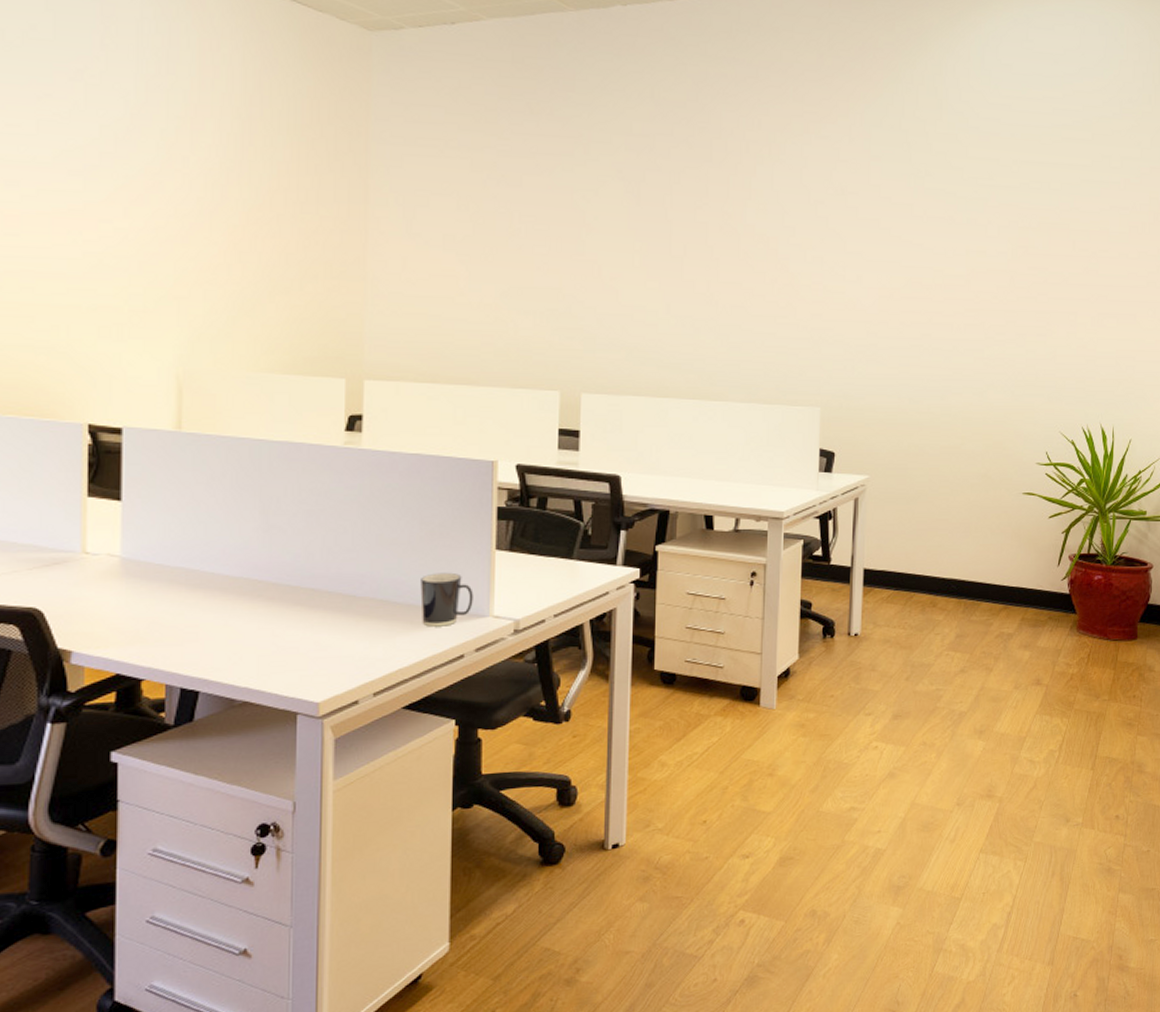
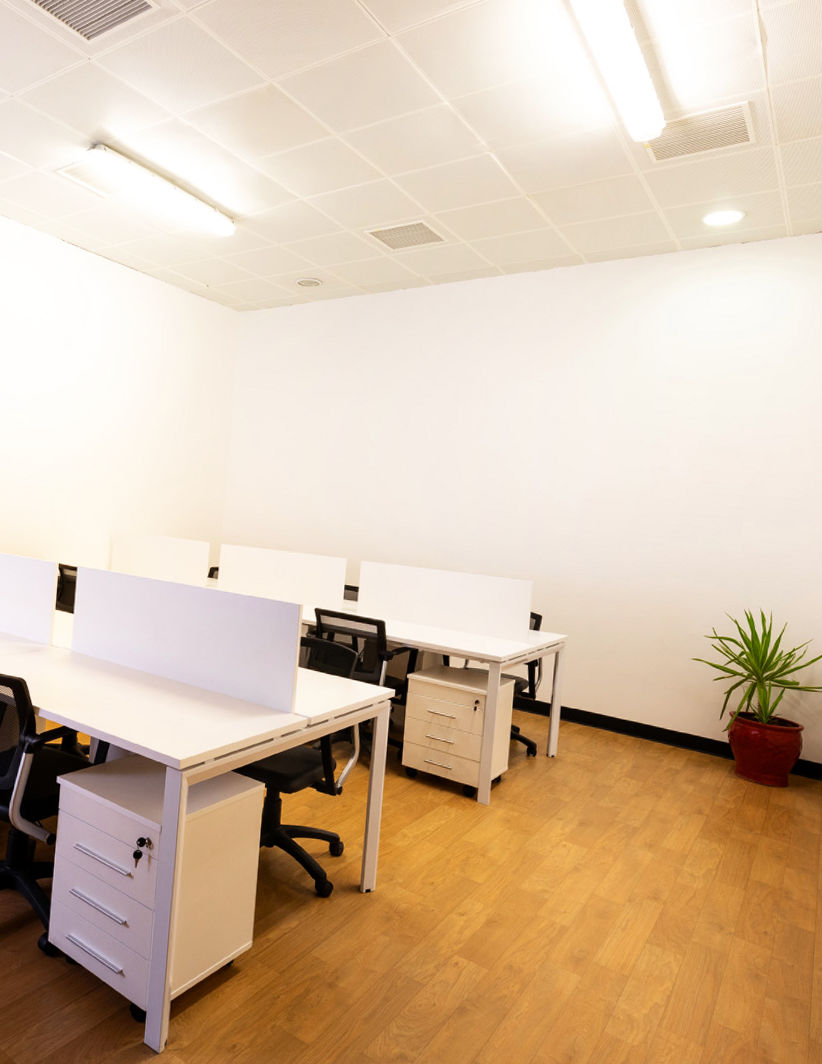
mug: present [420,572,474,627] -> none [248,679,282,717]

